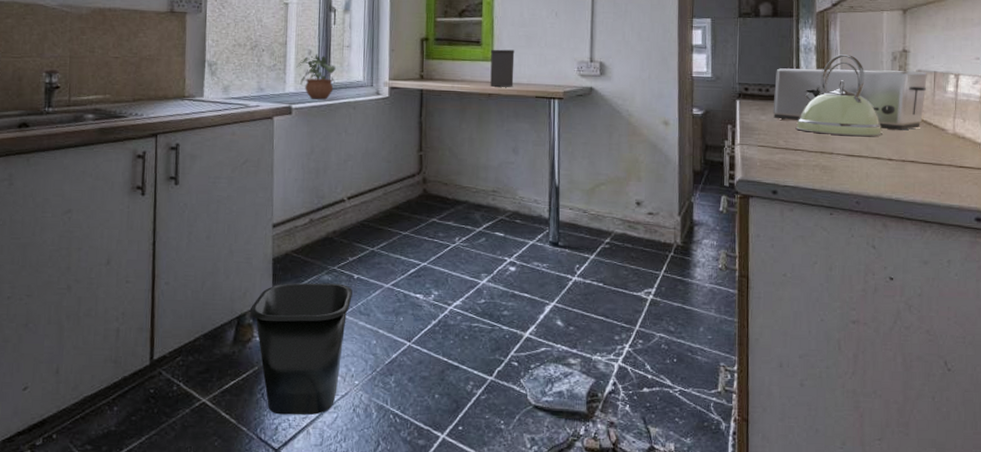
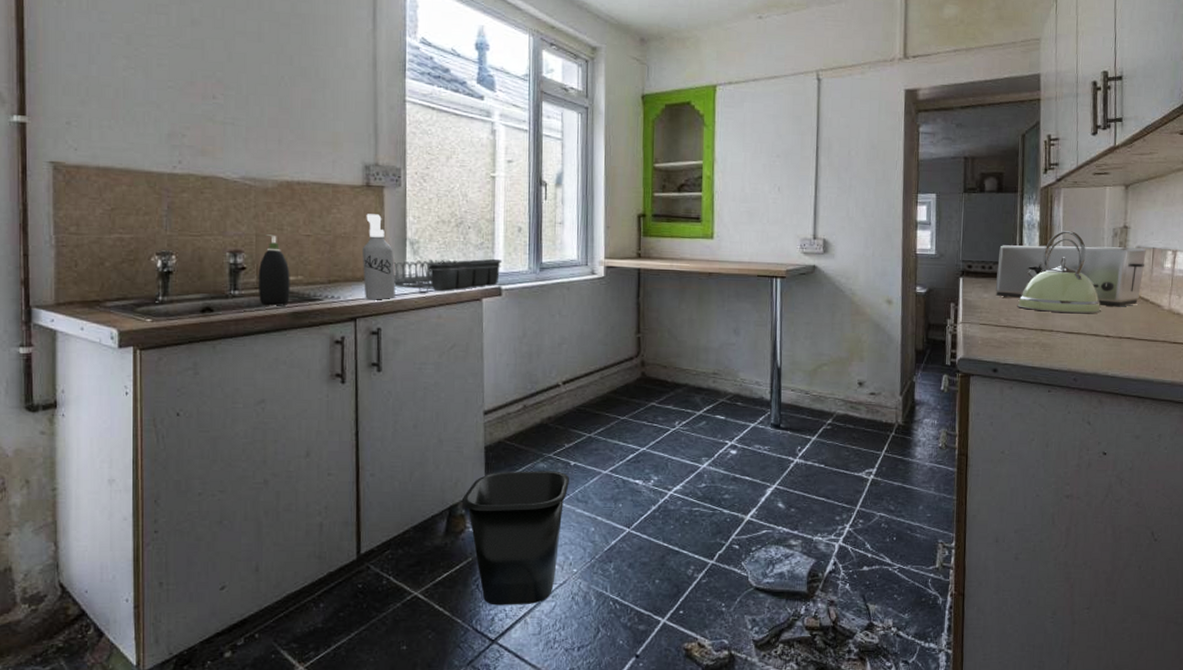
soap dispenser: none [69,56,99,123] -> present [258,234,290,306]
spray bottle: none [164,37,194,118] -> present [362,214,395,300]
dish rack: none [192,79,293,112] -> present [393,258,503,294]
potted plant: present [296,53,336,100] -> none [505,230,548,280]
canister: present [490,49,515,87] -> none [710,226,736,266]

